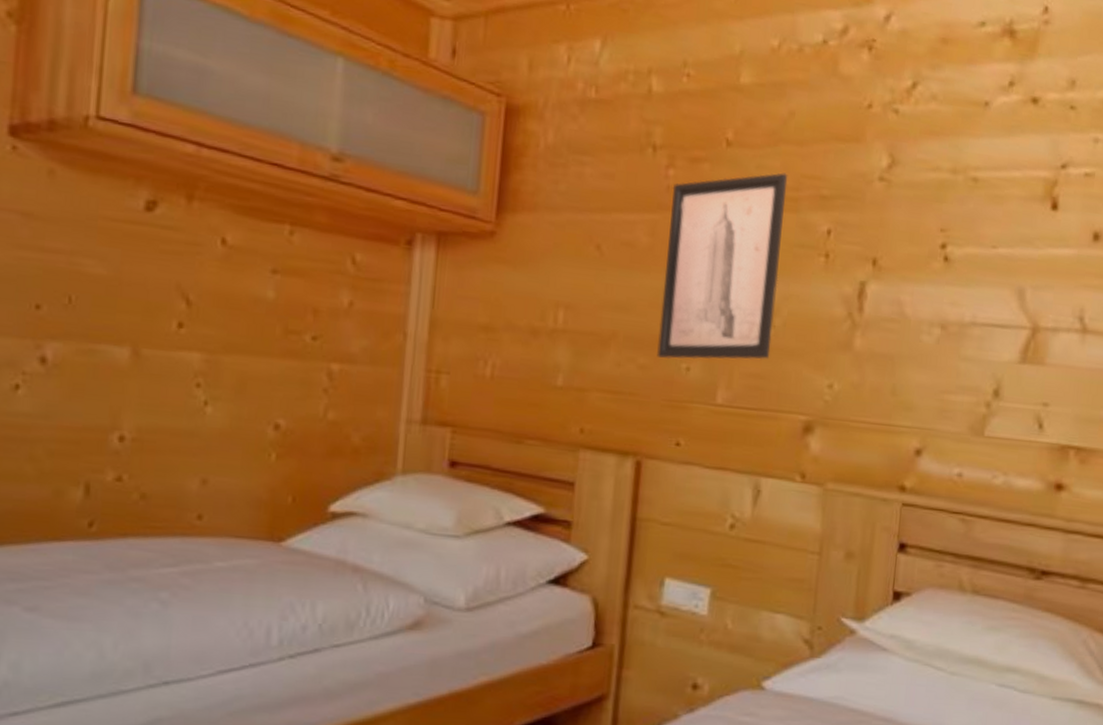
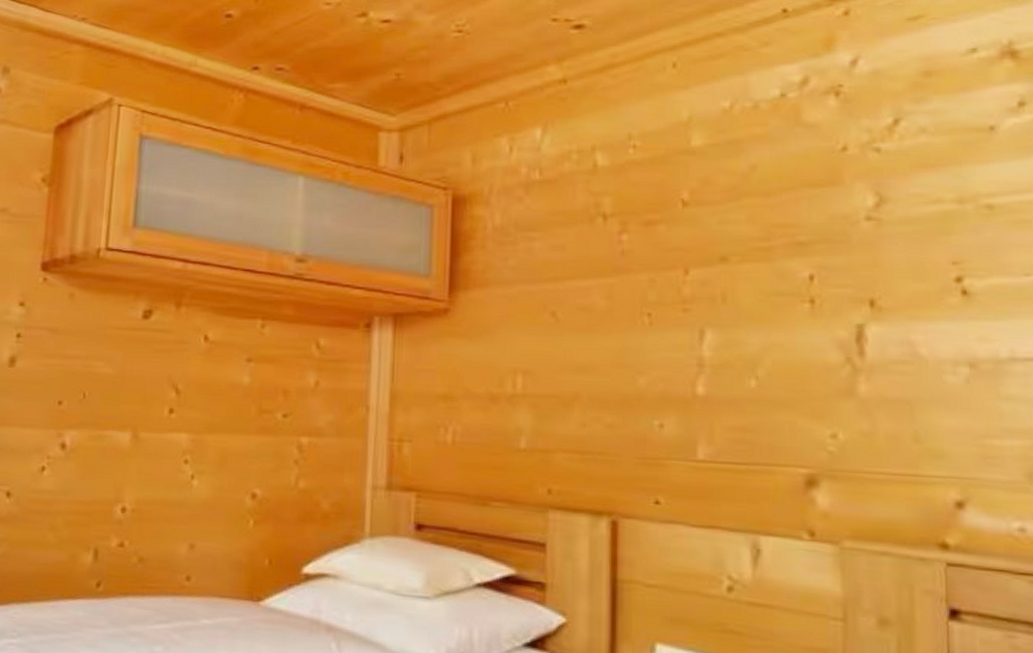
wall art: present [657,173,788,360] -> none [625,225,757,416]

